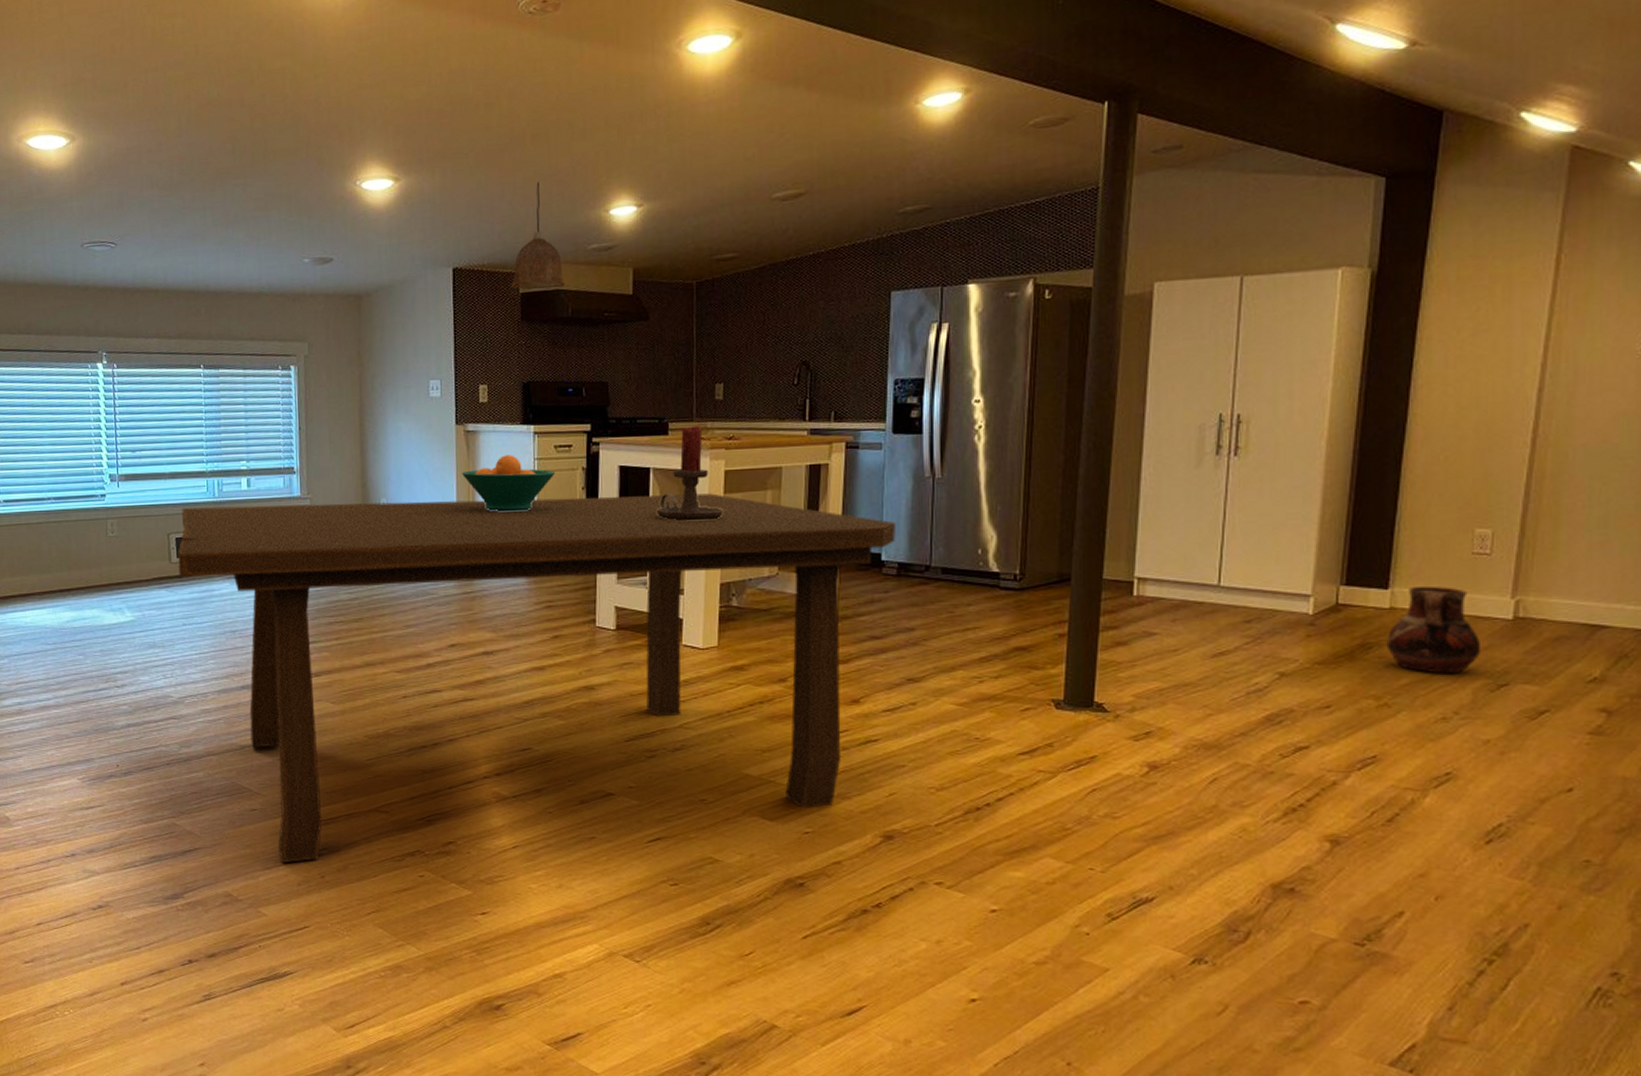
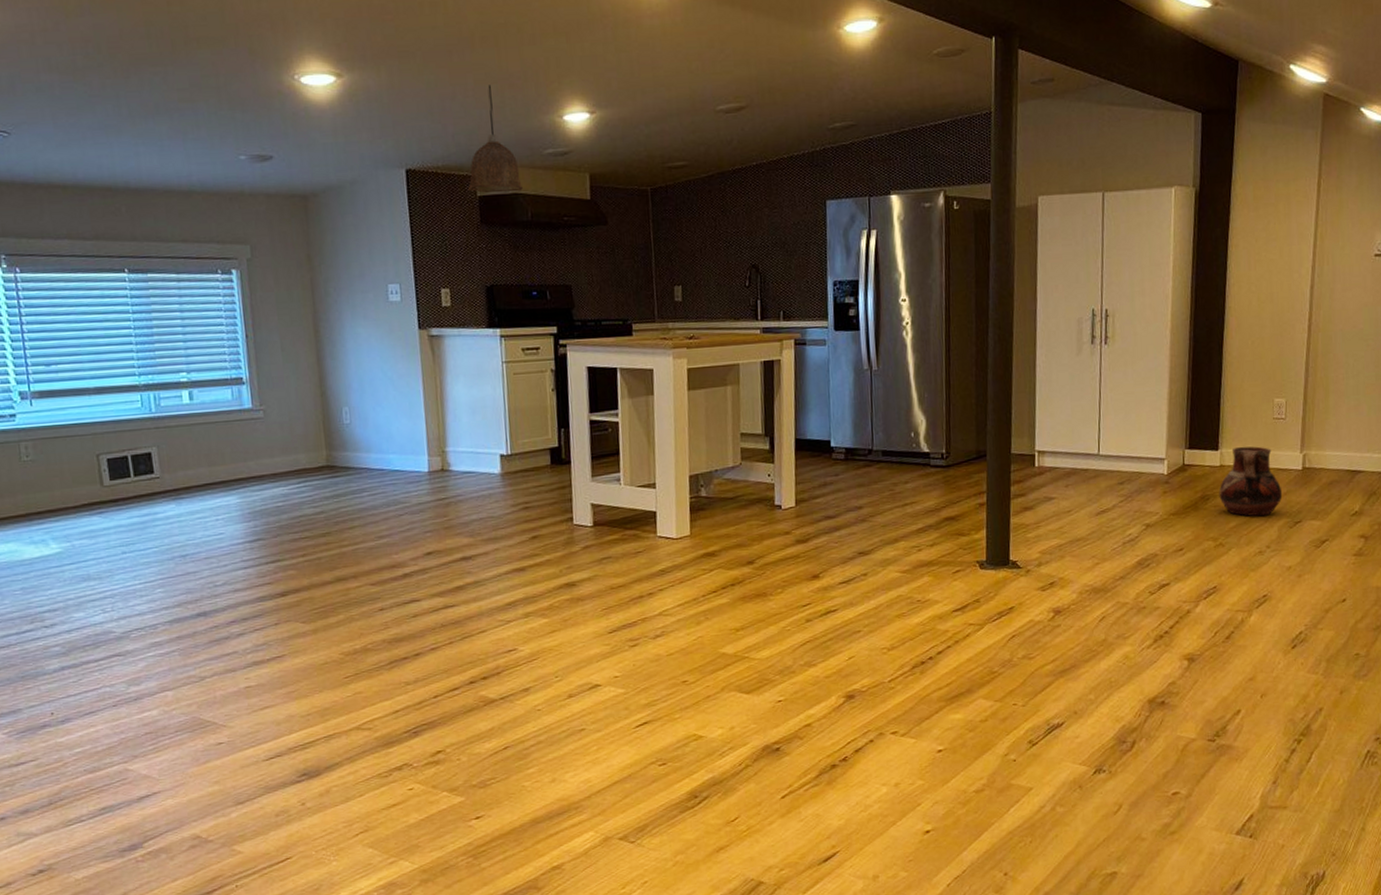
dining table: present [178,493,896,863] -> none [111,390,842,795]
fruit bowl: present [462,455,556,511] -> none [428,358,525,416]
candle holder: present [656,425,724,521] -> none [625,326,689,418]

